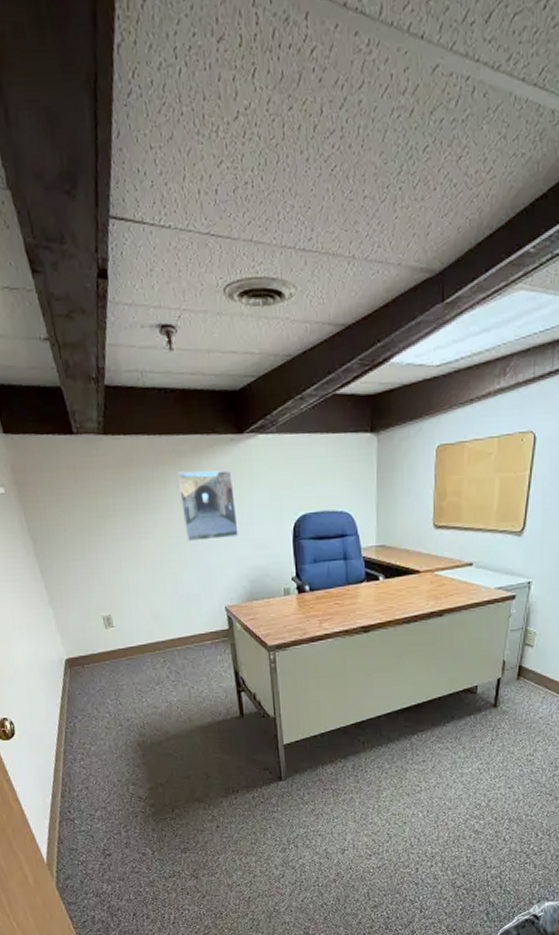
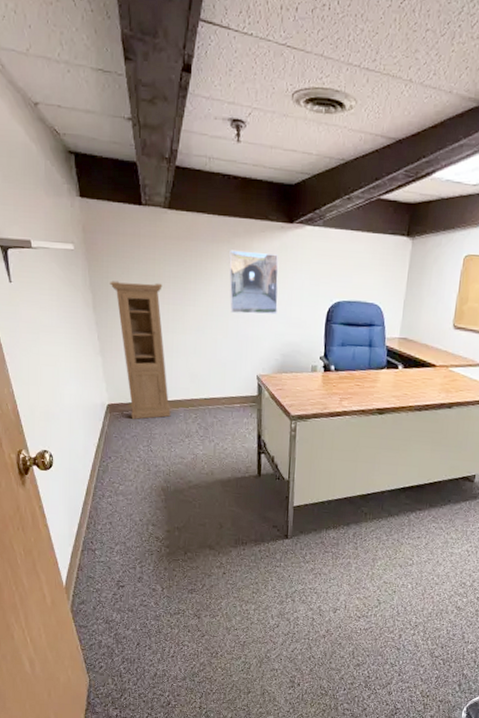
cabinet: none [50,518,137,672] -> present [110,280,171,419]

